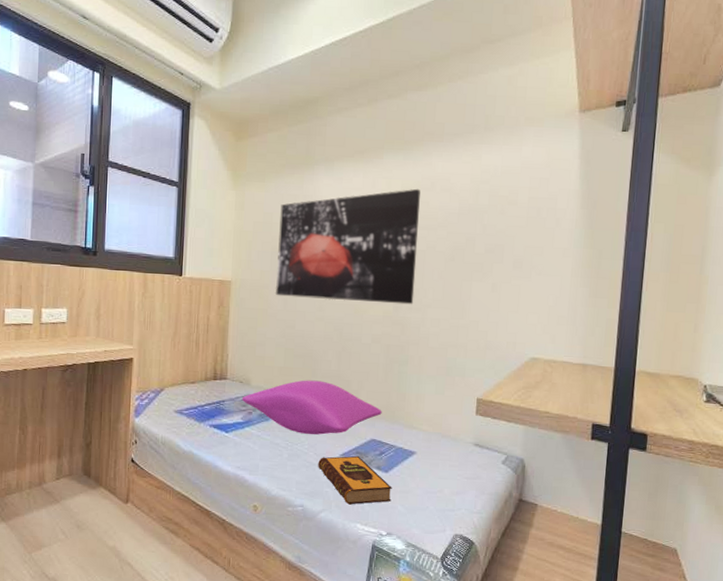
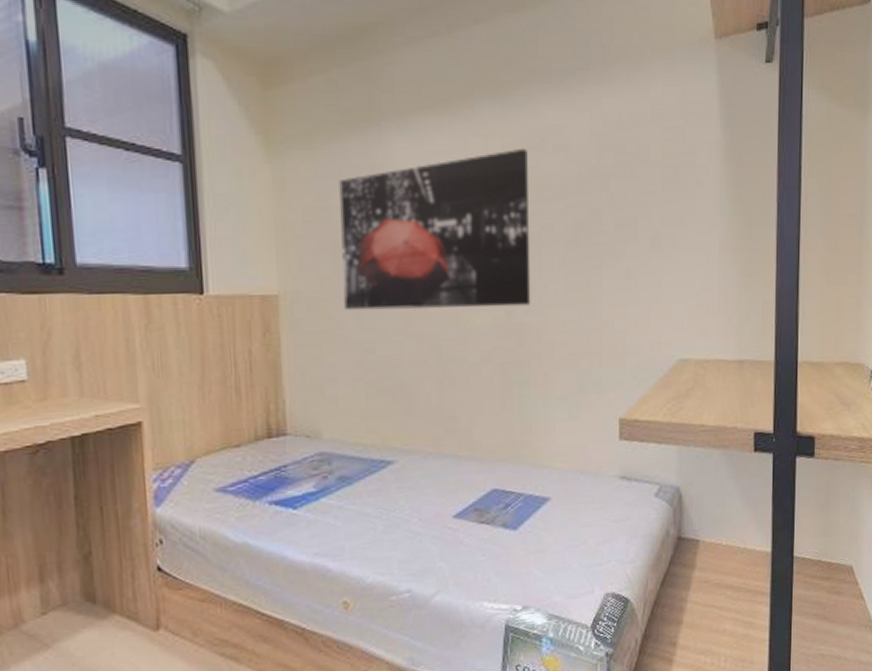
cushion: present [241,380,382,435] -> none [311,420,503,496]
hardback book: present [318,455,392,505] -> none [425,513,525,579]

